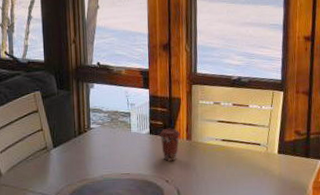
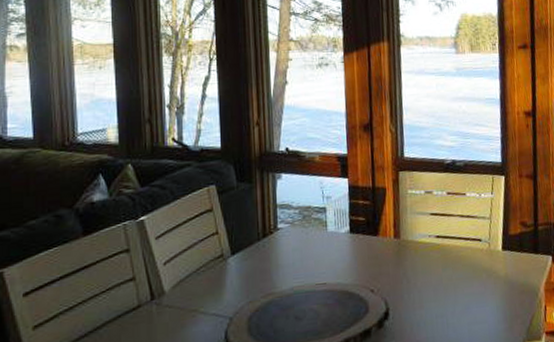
coffee cup: present [160,128,181,161] -> none [362,224,387,265]

